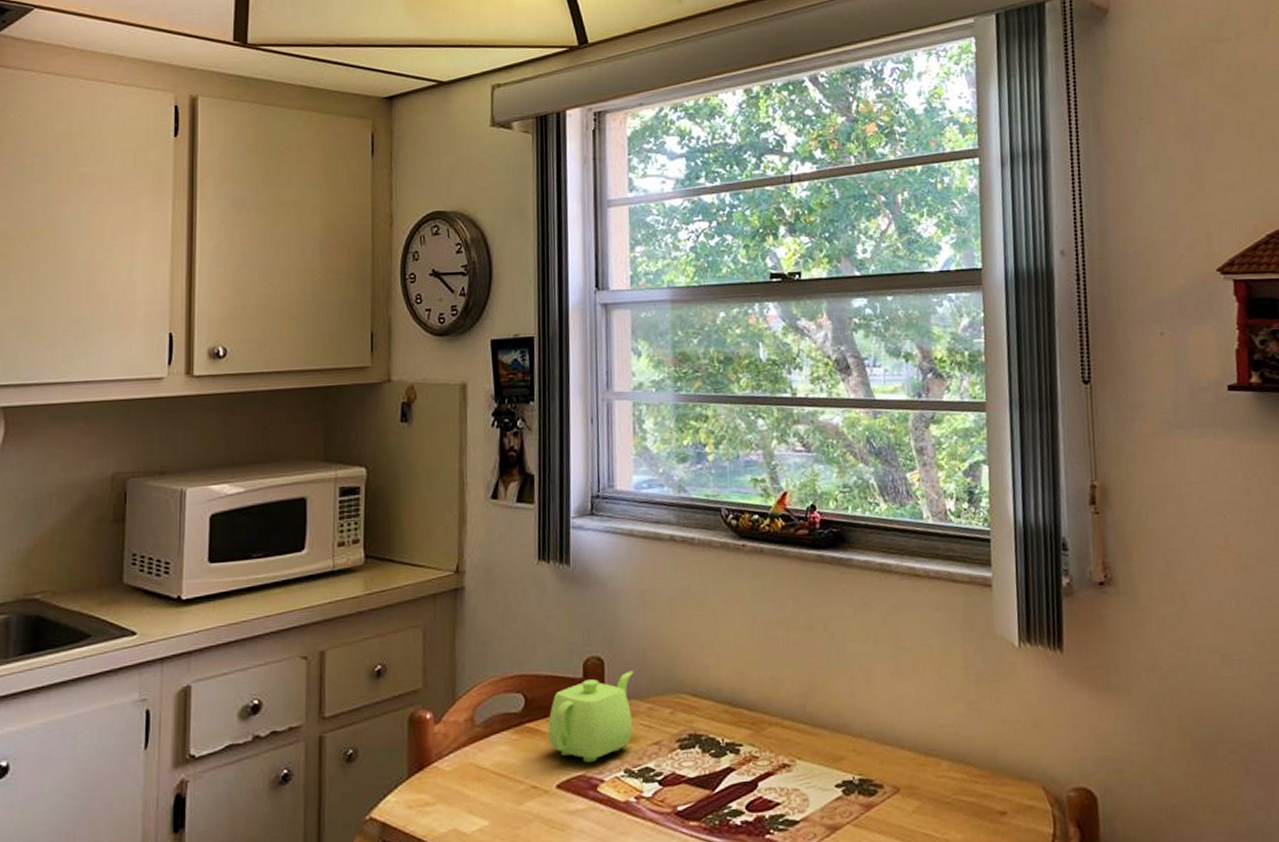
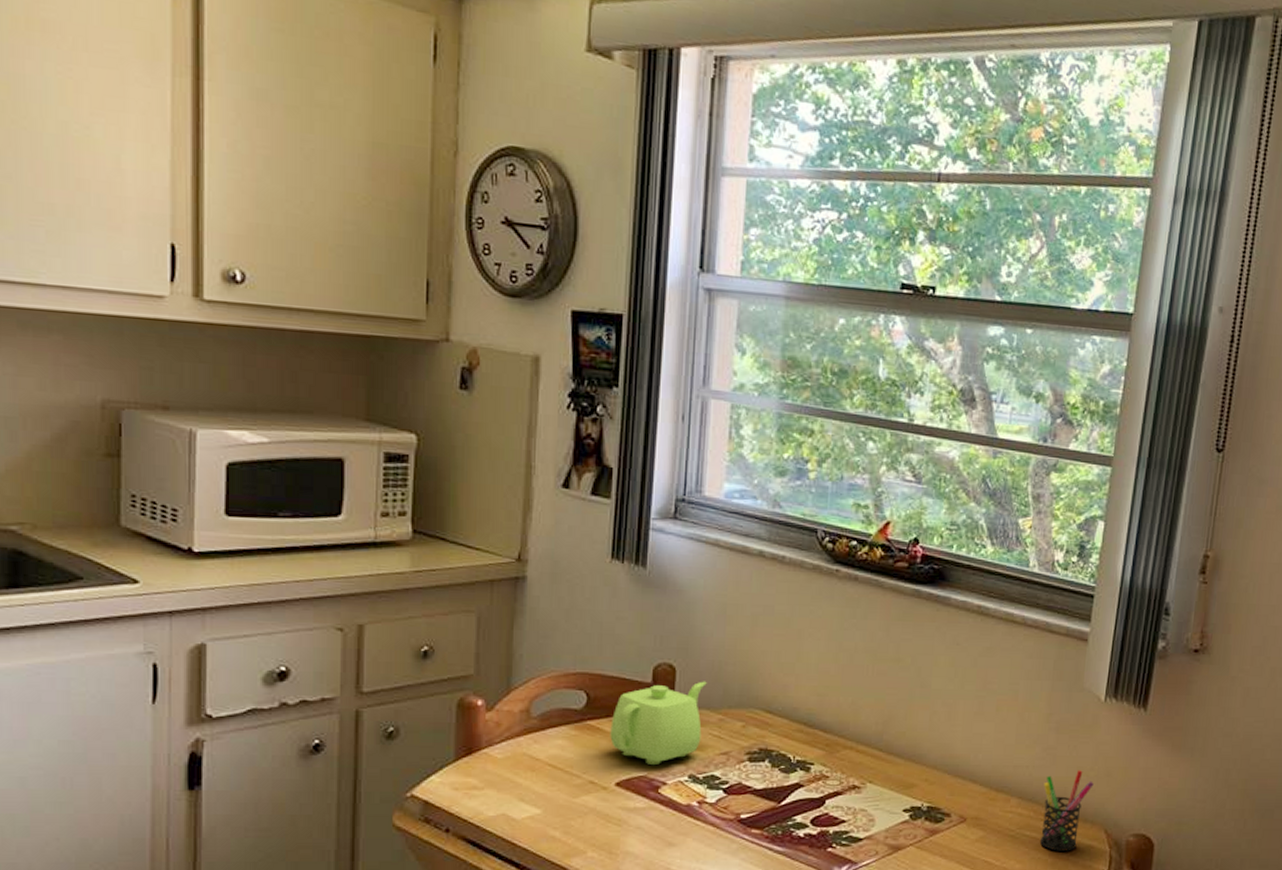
pen holder: none [972,723,1023,816] -> present [1039,770,1094,851]

